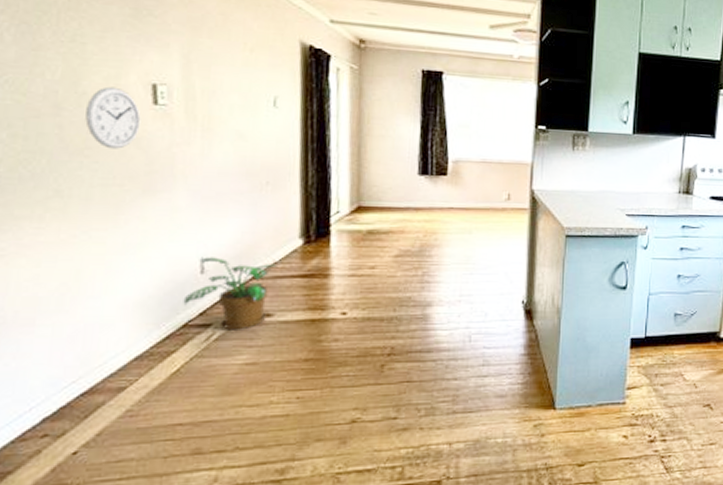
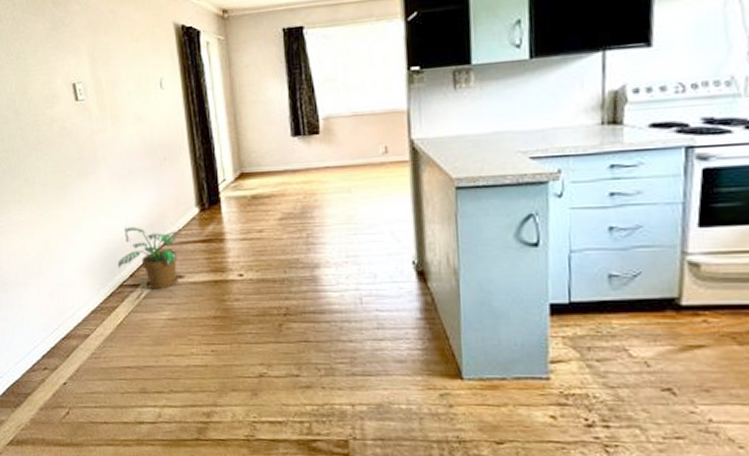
wall clock: present [85,86,141,149] -> none [34,90,70,142]

